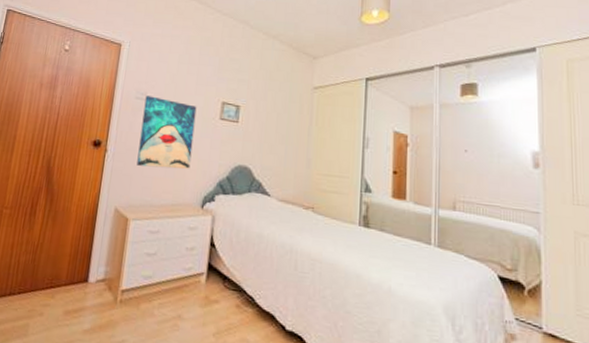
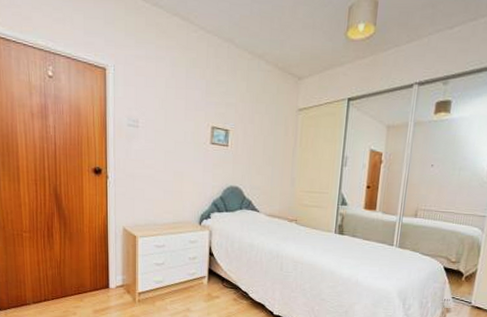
wall art: present [137,96,197,169] -> none [137,122,188,192]

